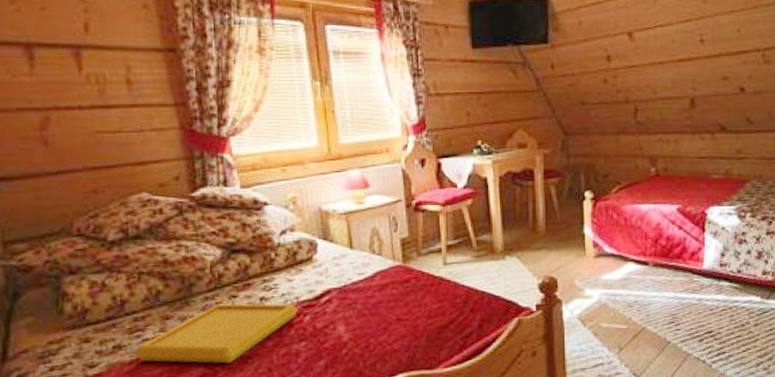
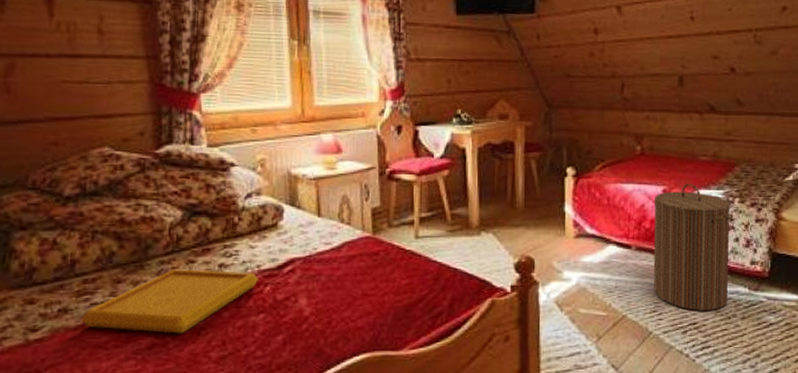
laundry hamper: none [670,201,746,320] -> present [653,183,734,311]

